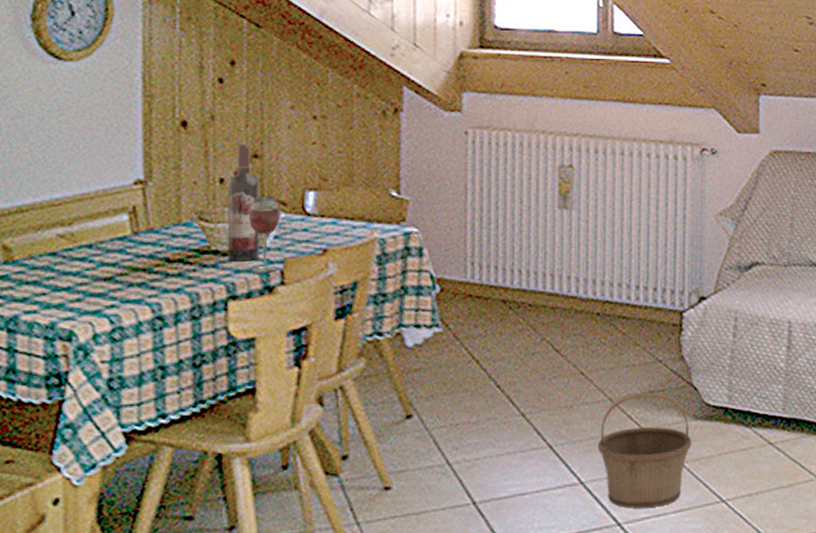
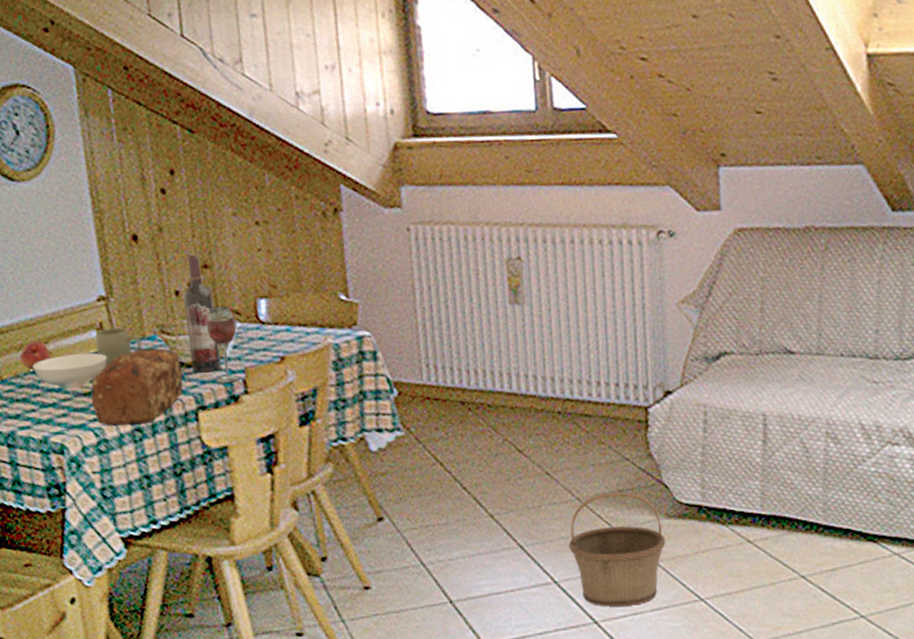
fruit: none [38,222,72,253] -> present [20,341,50,371]
bowl: none [50,236,136,272] -> present [32,353,107,388]
bread loaf: none [111,234,217,312] -> present [90,348,183,425]
mug: none [125,213,177,252] -> present [95,328,142,367]

